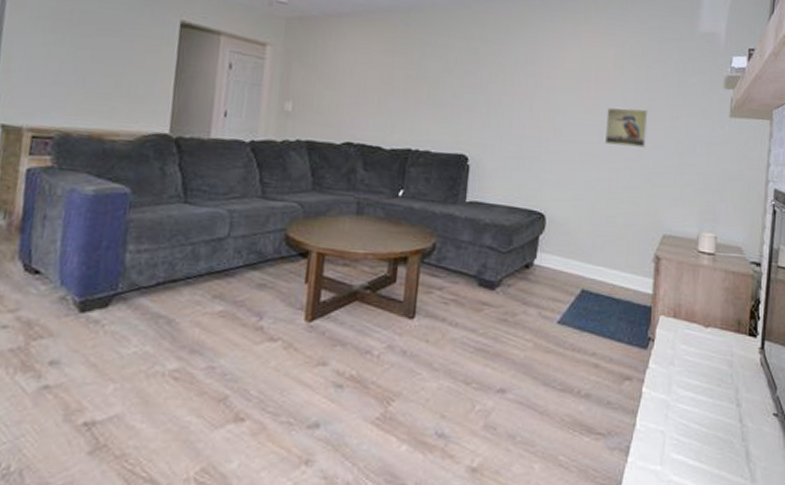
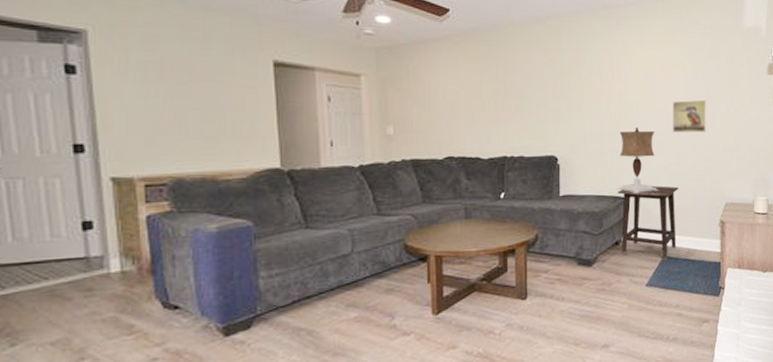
side table: none [530,203,607,295] -> present [617,186,679,261]
table lamp: none [531,133,585,210] -> present [615,128,659,193]

